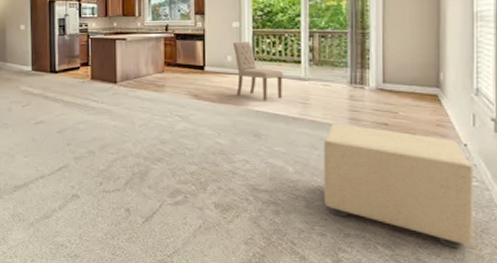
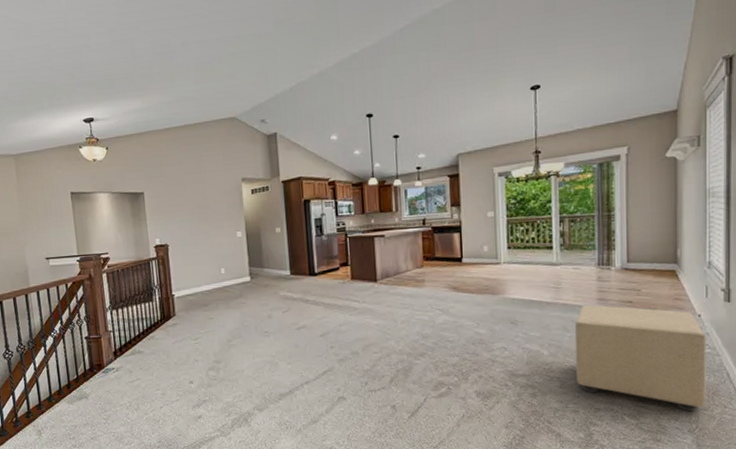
dining chair: present [232,41,283,101] -> none [488,230,537,289]

